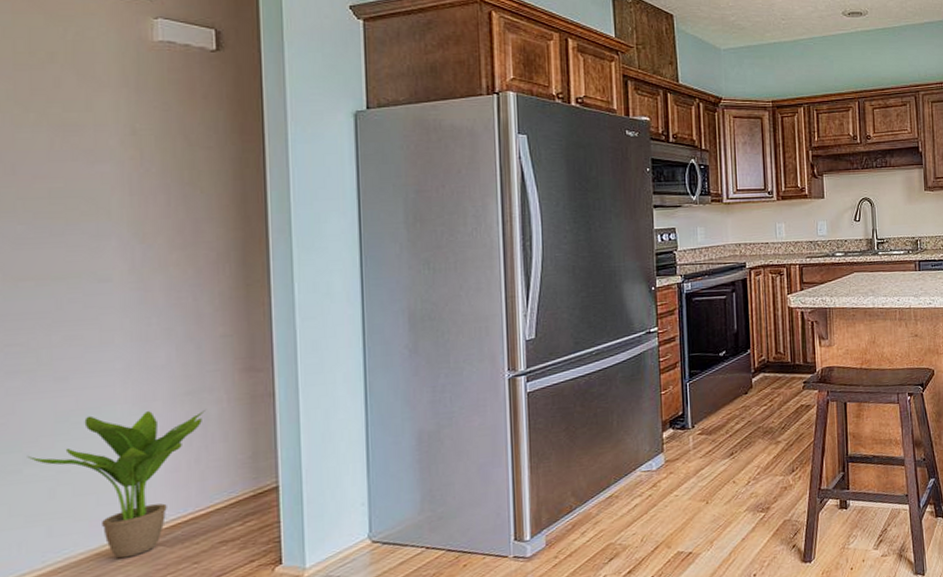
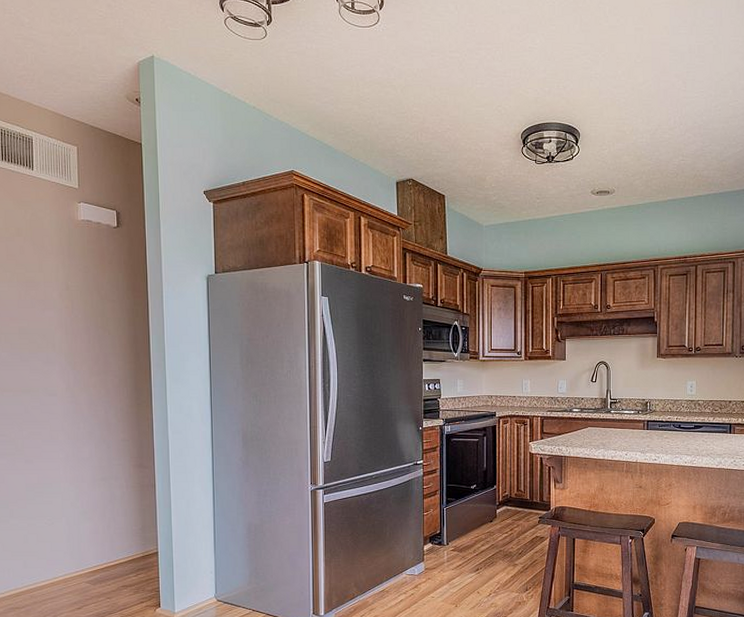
potted plant: present [27,410,205,559] -> none [11,488,113,588]

